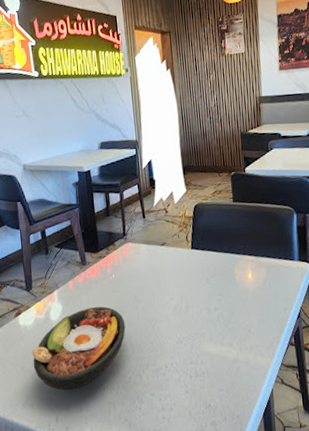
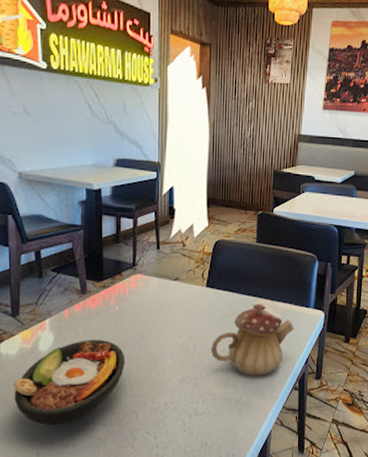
teapot: none [202,260,282,334] -> present [210,304,294,377]

